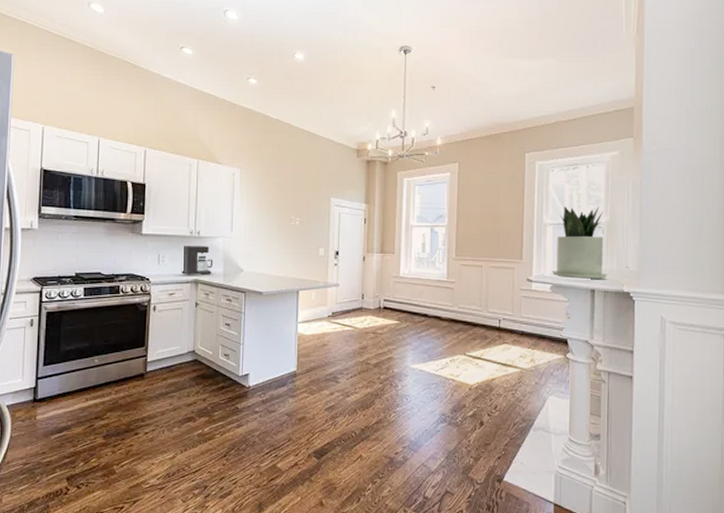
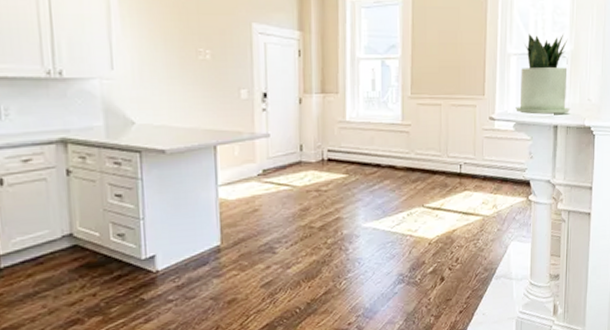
coffee maker: present [181,245,214,276] -> none [38,90,89,134]

